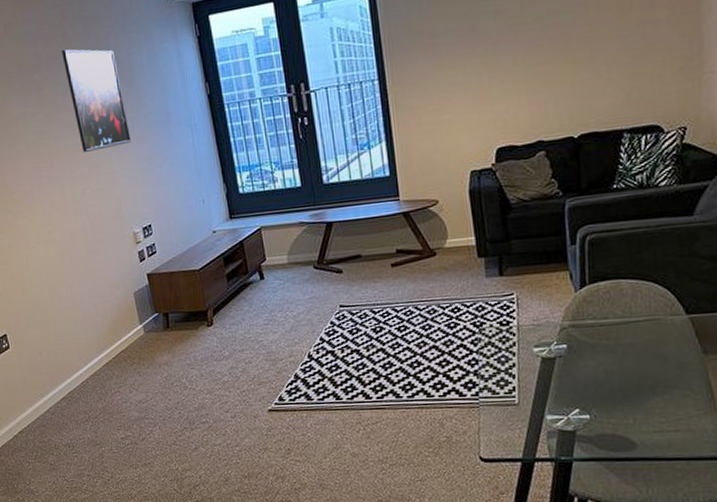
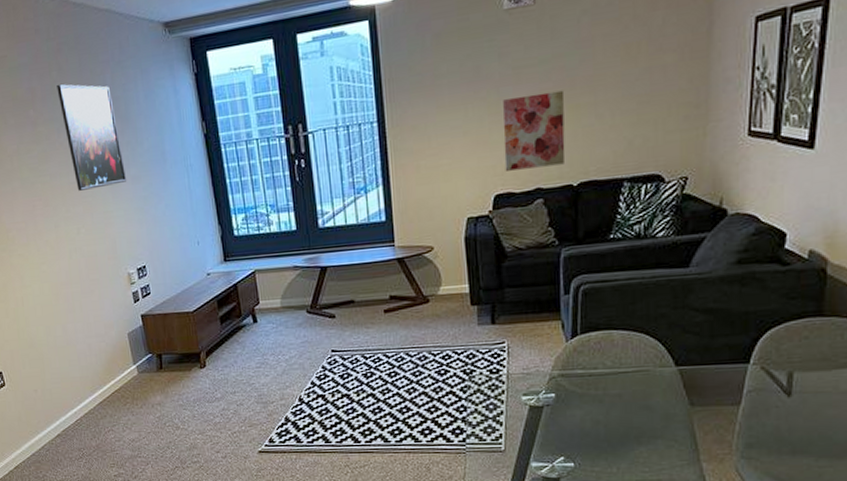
wall art: none [501,46,565,125] -> present [503,90,566,171]

